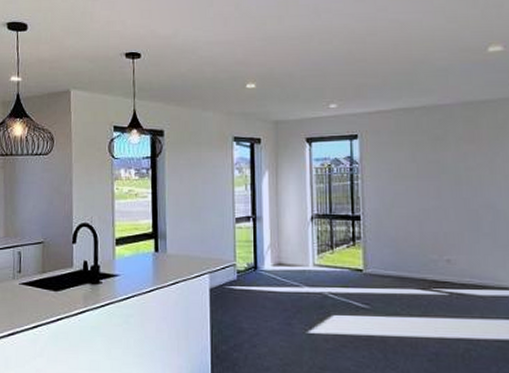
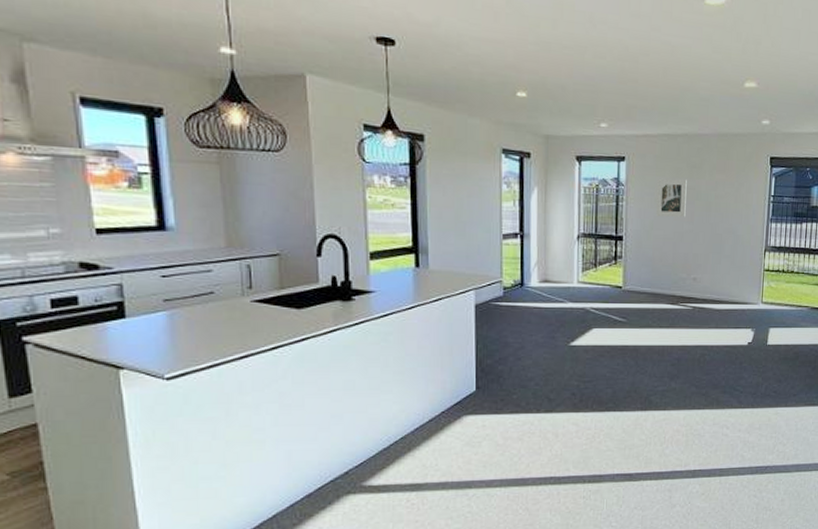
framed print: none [395,153,431,194] -> present [656,179,687,218]

